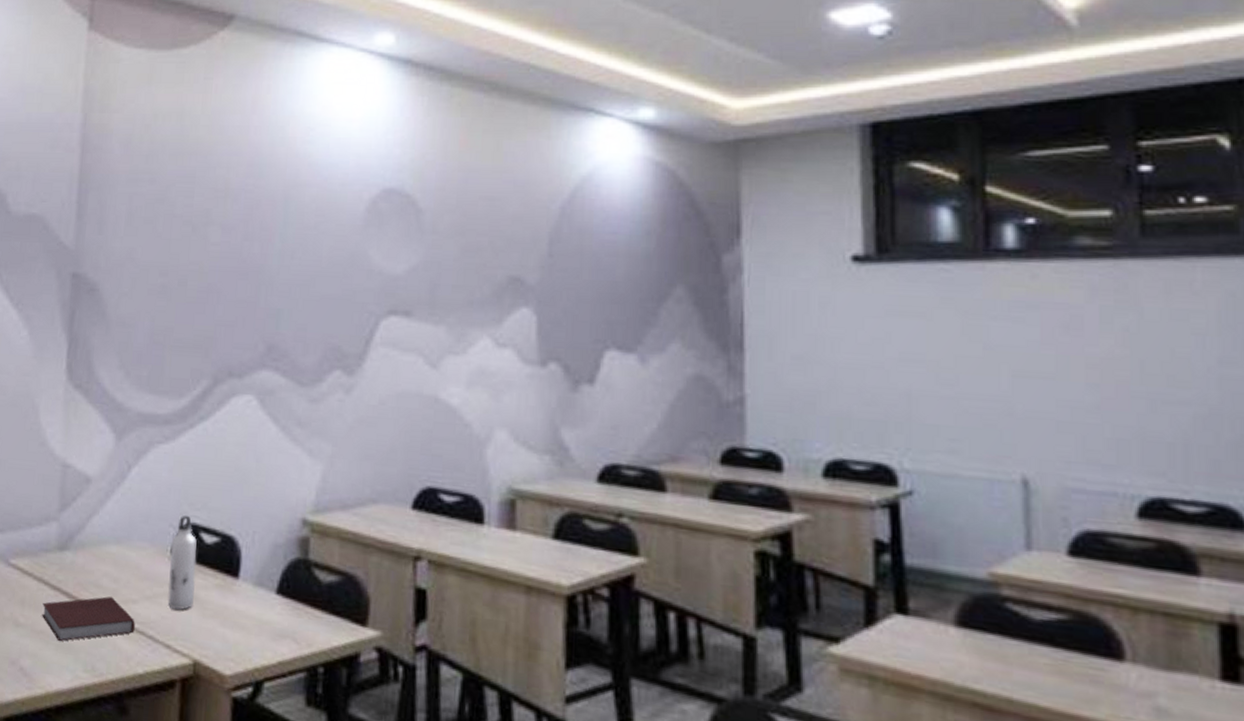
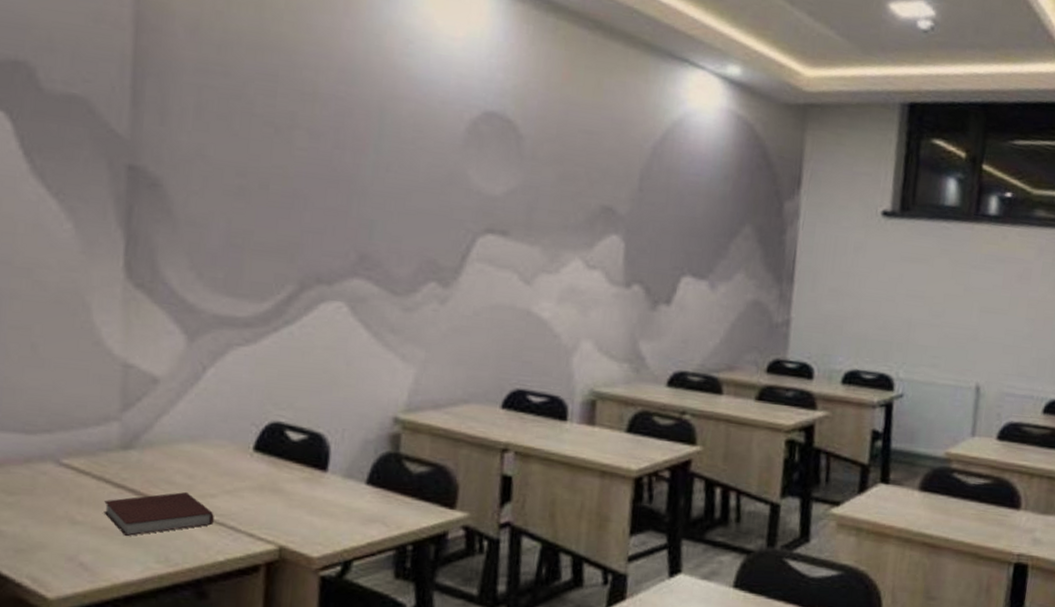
water bottle: present [167,514,197,611] -> none [250,414,282,502]

